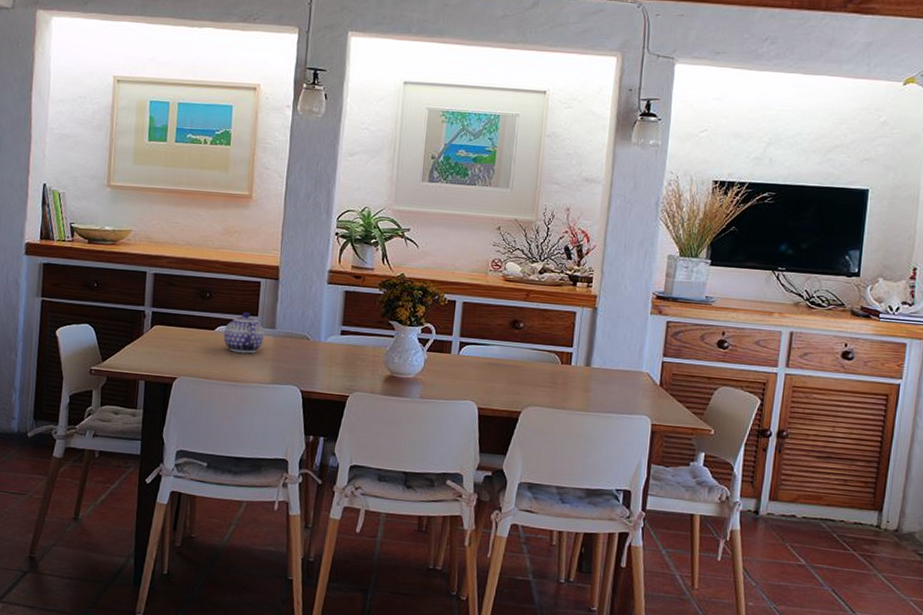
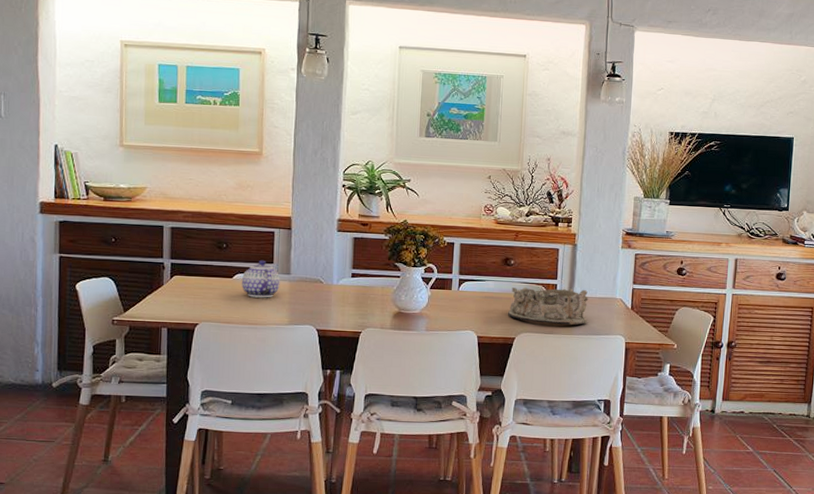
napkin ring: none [514,354,609,401] -> present [508,287,589,325]

